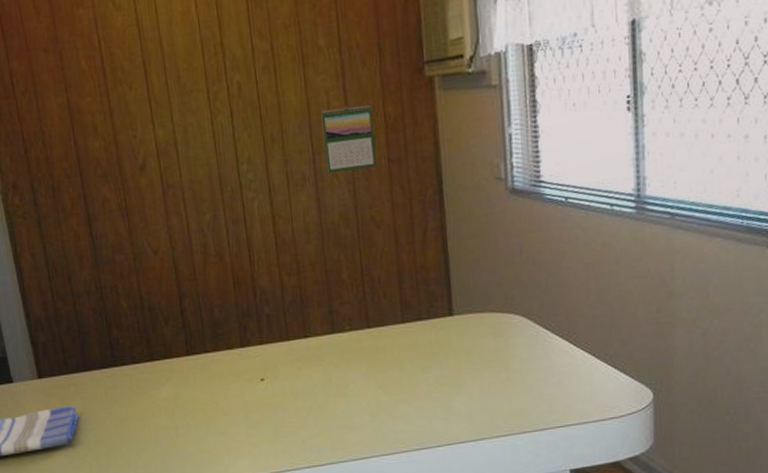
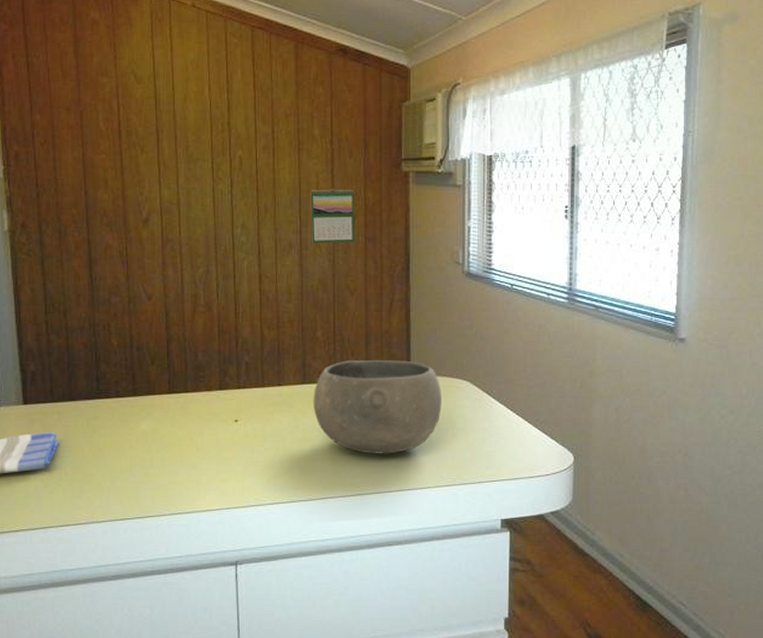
bowl: none [344,297,492,406] -> present [313,360,442,454]

